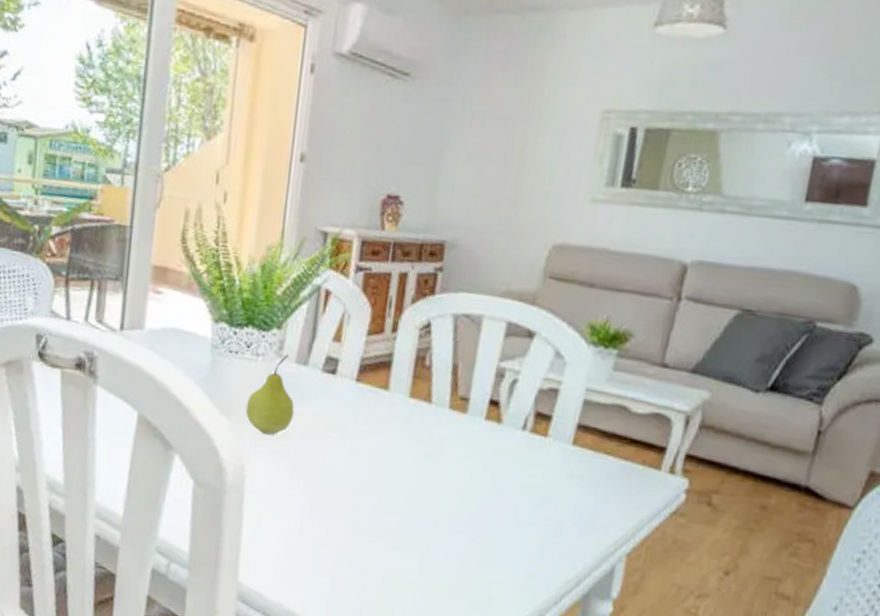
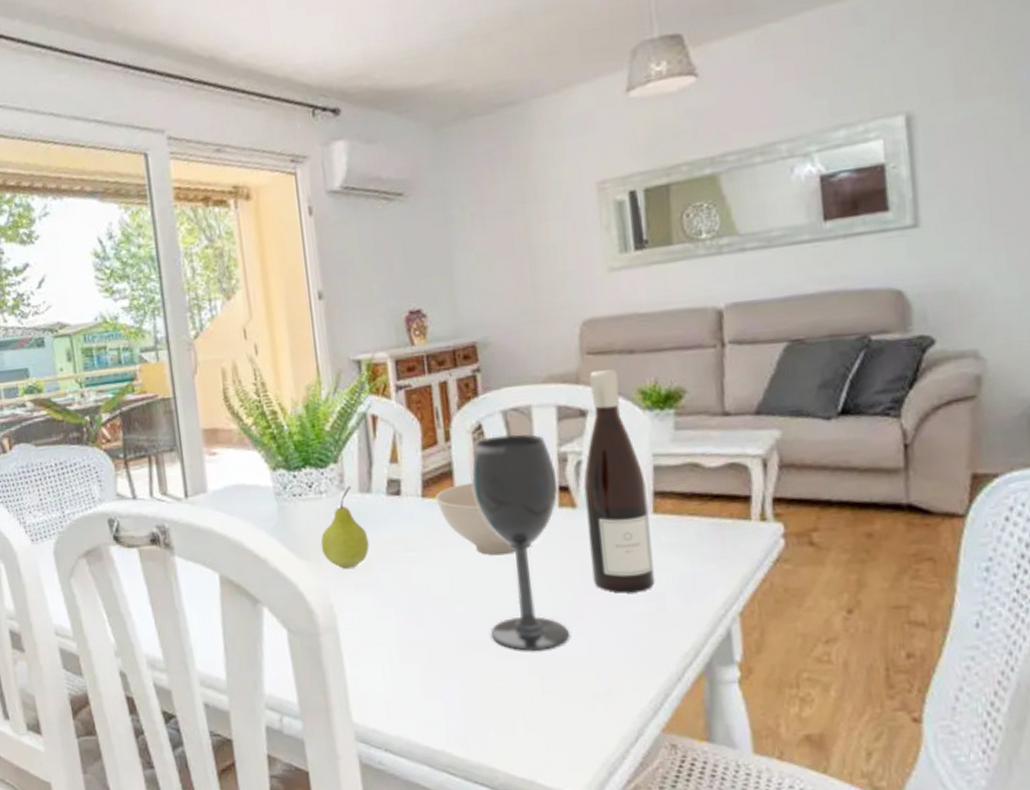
bowl: none [368,376,434,454] -> present [435,482,515,556]
wine glass: none [390,336,491,551] -> present [471,434,569,651]
bottle: none [500,296,573,516] -> present [583,369,655,593]

